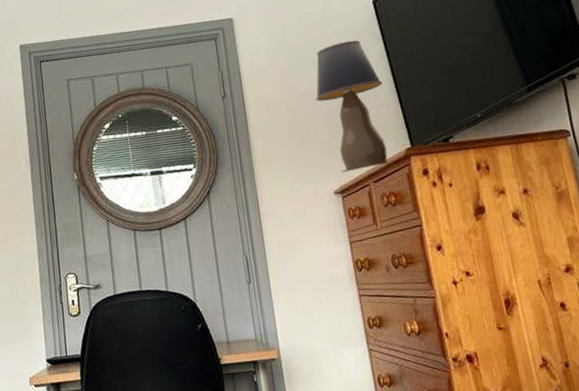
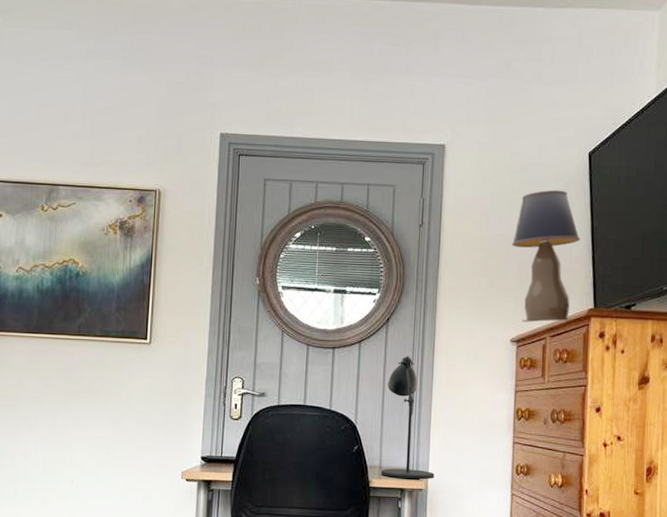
desk lamp: none [219,225,286,352] -> present [380,356,435,480]

